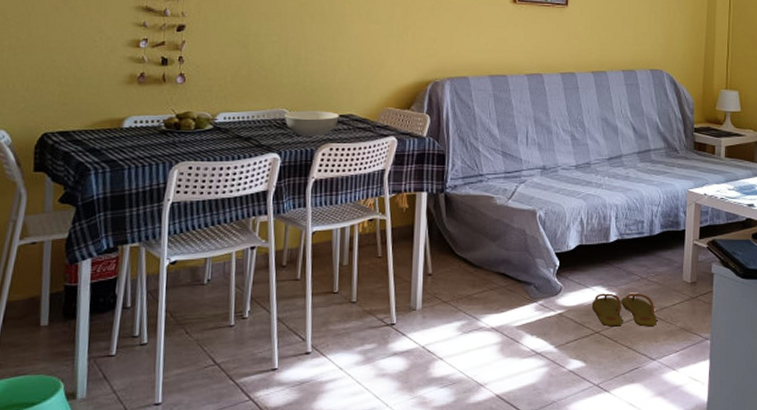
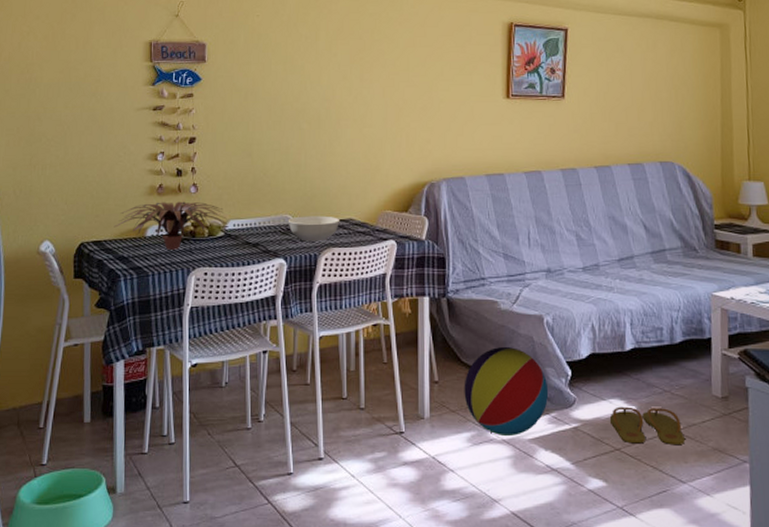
plant: none [84,91,218,142] -> present [114,201,228,250]
beach ball: none [456,239,538,324] -> present [464,346,549,436]

